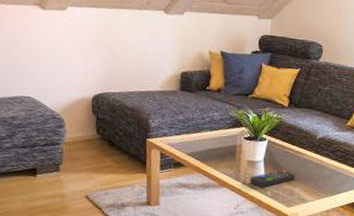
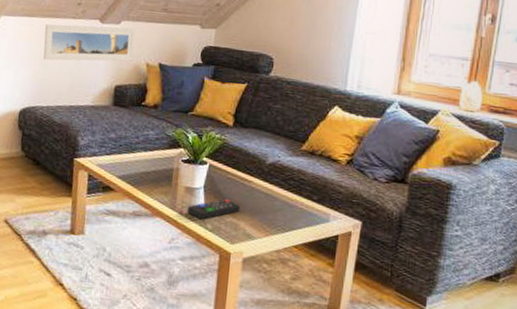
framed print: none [111,14,198,50] -> present [43,24,136,62]

